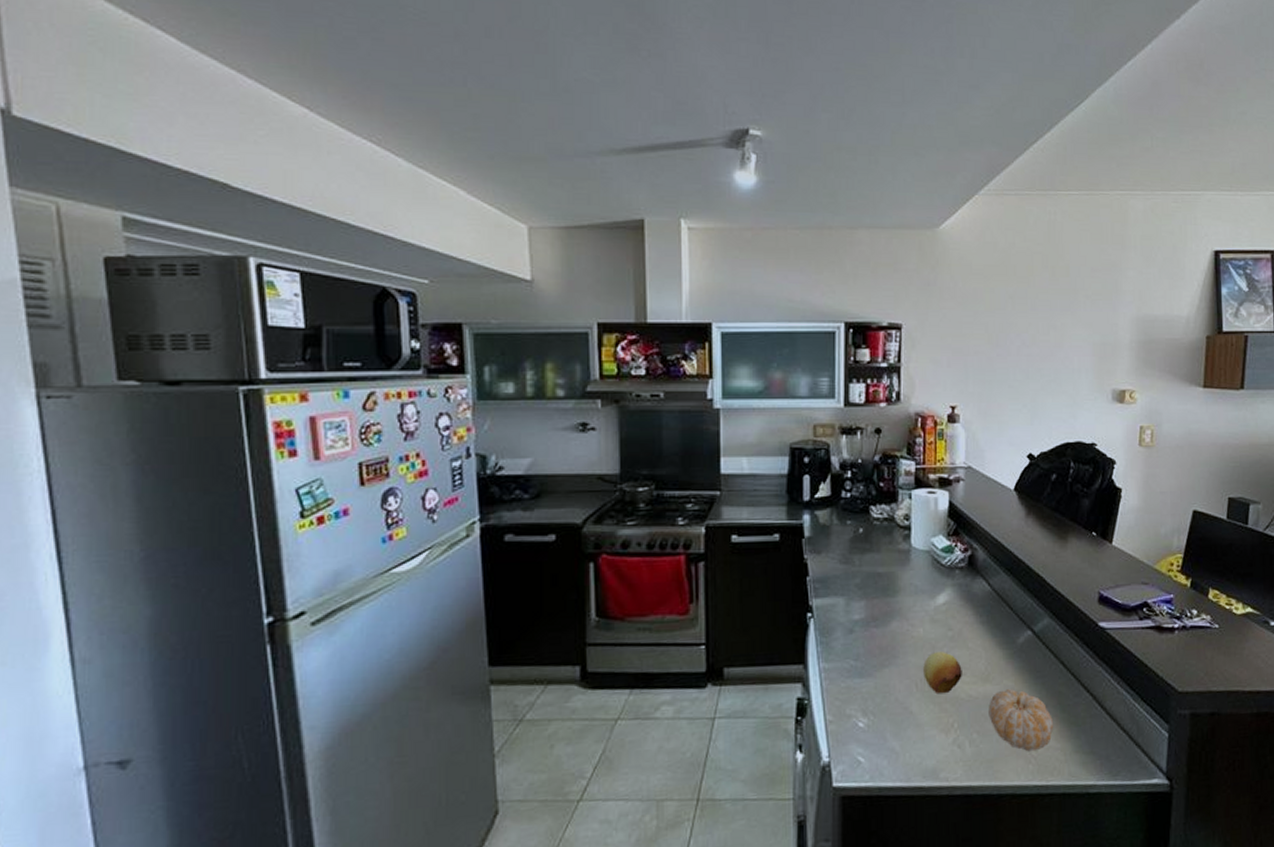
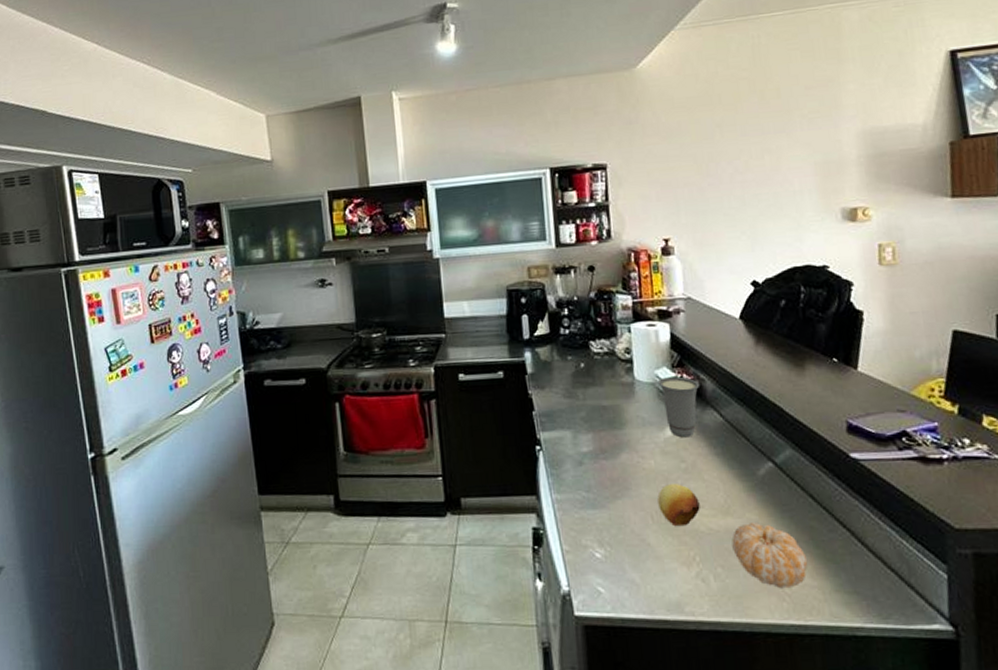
cup: none [933,545,973,606] -> present [657,376,700,438]

